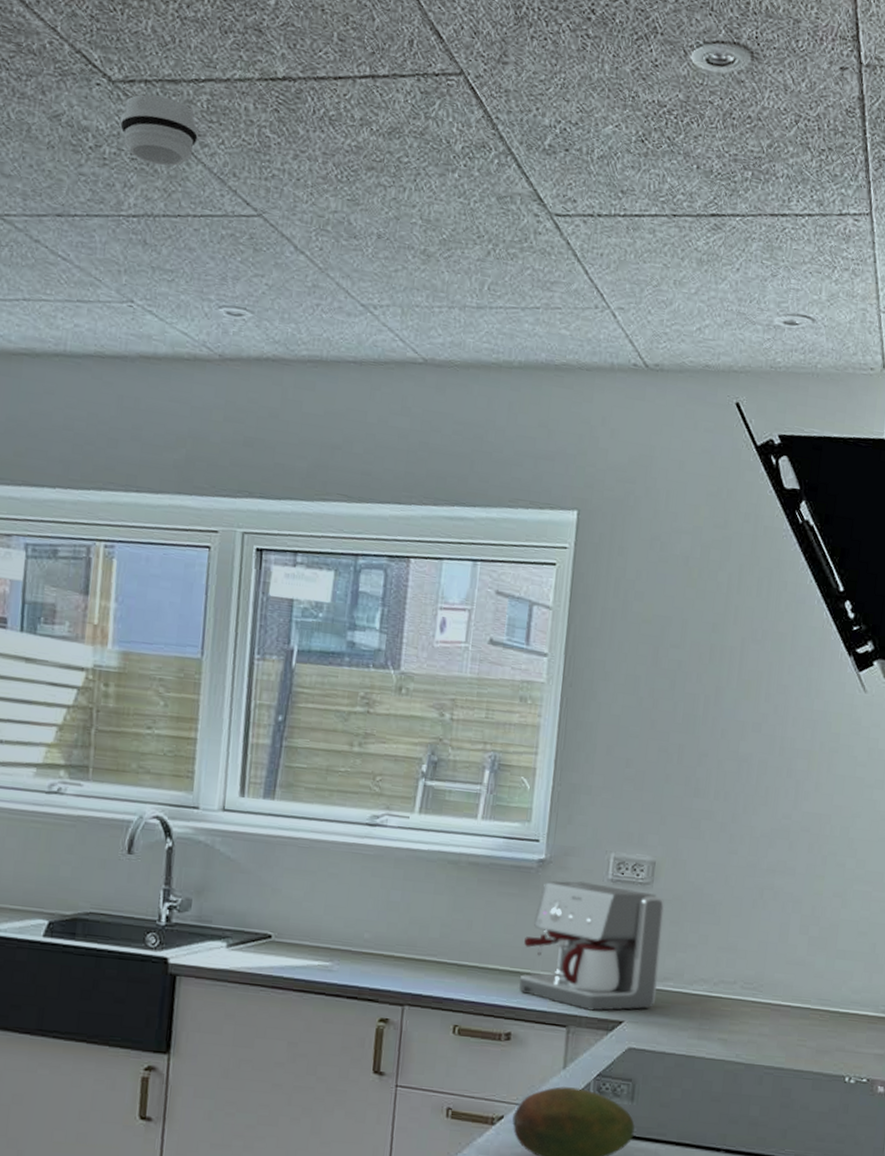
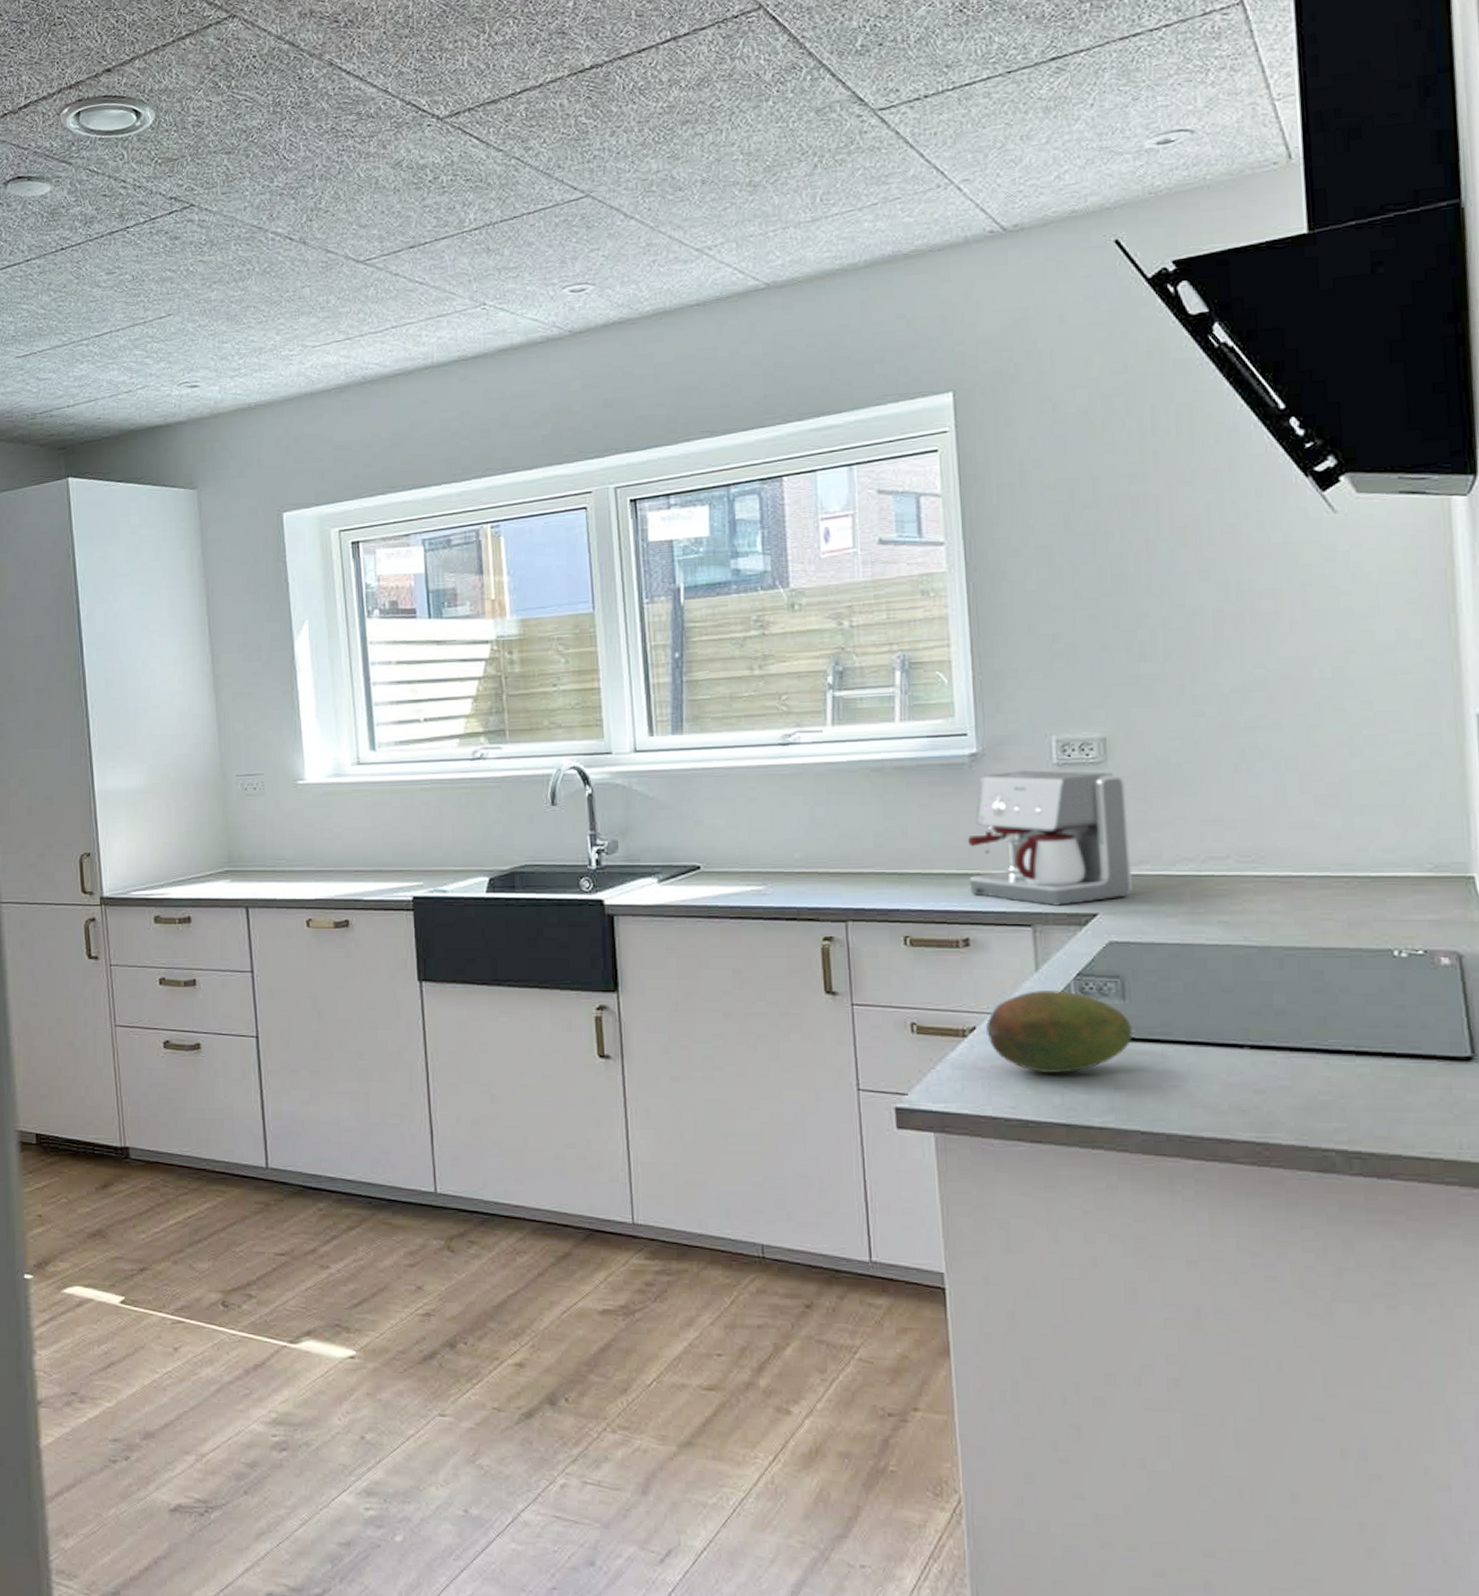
smoke detector: present [119,94,199,166] -> none [451,117,523,179]

